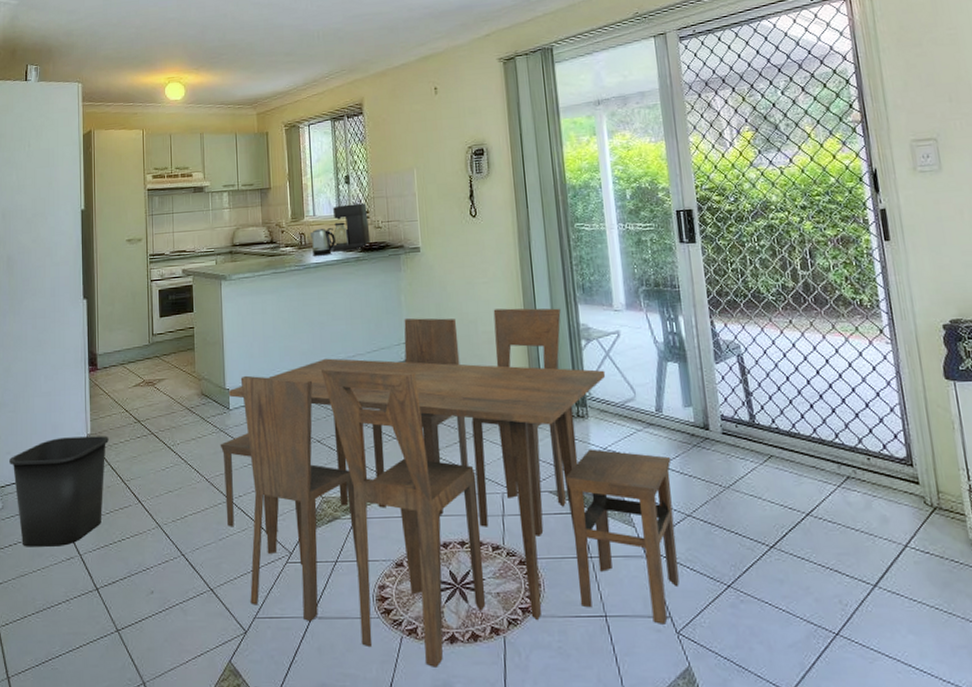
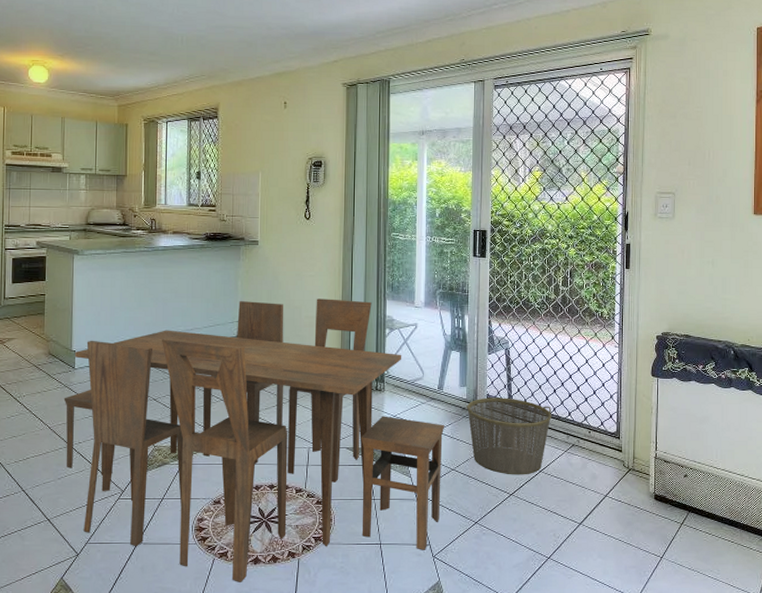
kettle: present [310,229,336,256] -> none [161,217,183,240]
coffee maker: present [327,203,371,252] -> none [176,197,215,238]
basket: none [695,418,812,521] -> present [466,397,551,475]

